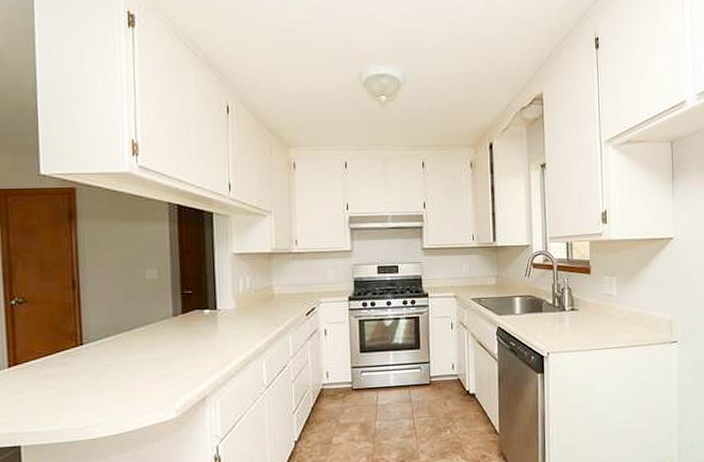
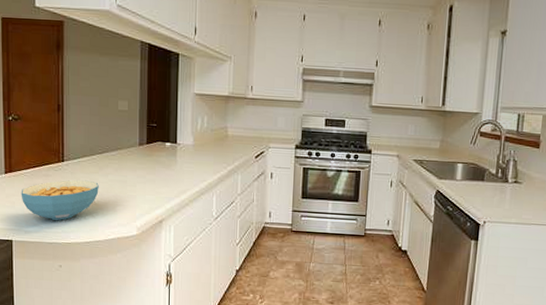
cereal bowl: none [29,363,128,415] -> present [21,180,99,220]

